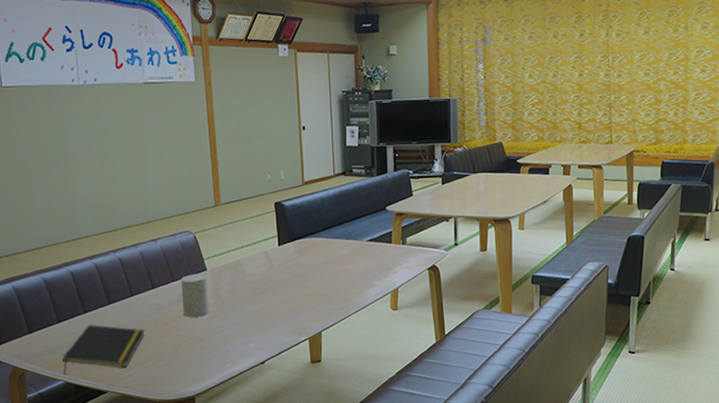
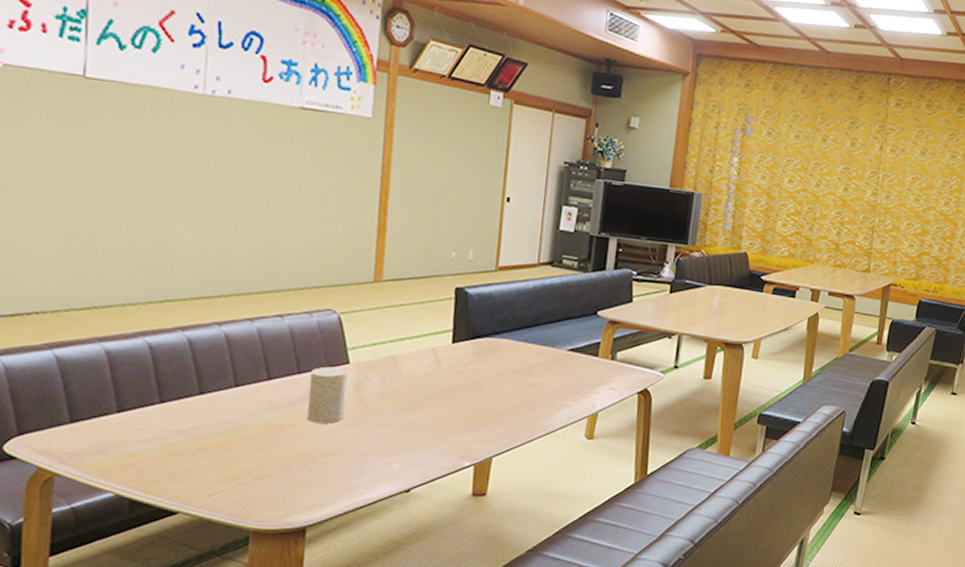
notepad: present [62,324,145,375] -> none [115,418,248,485]

